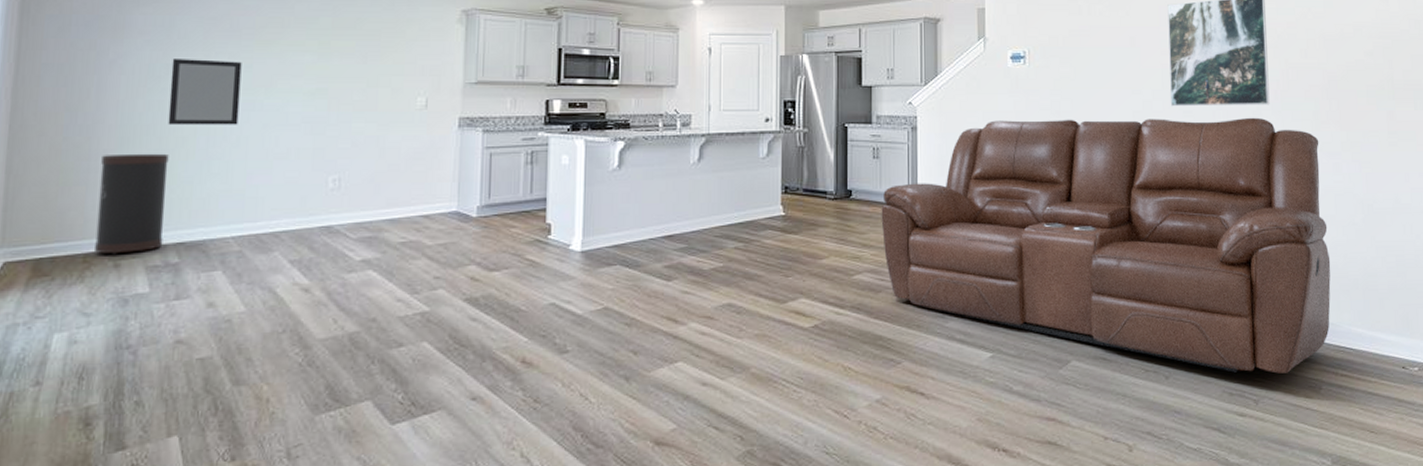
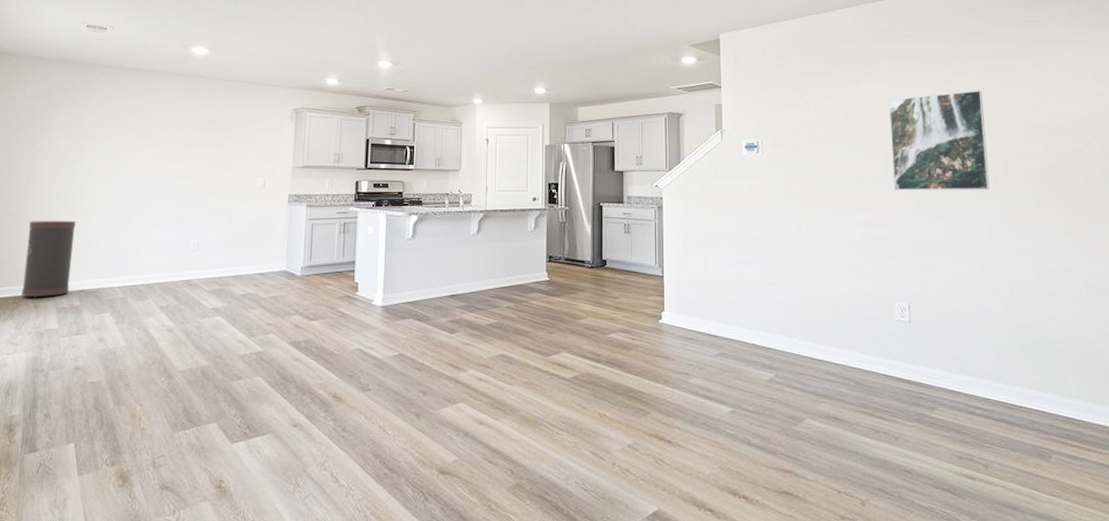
home mirror: present [168,59,242,125] -> none [76,148,130,199]
sofa: present [881,117,1331,374] -> none [632,201,1058,441]

